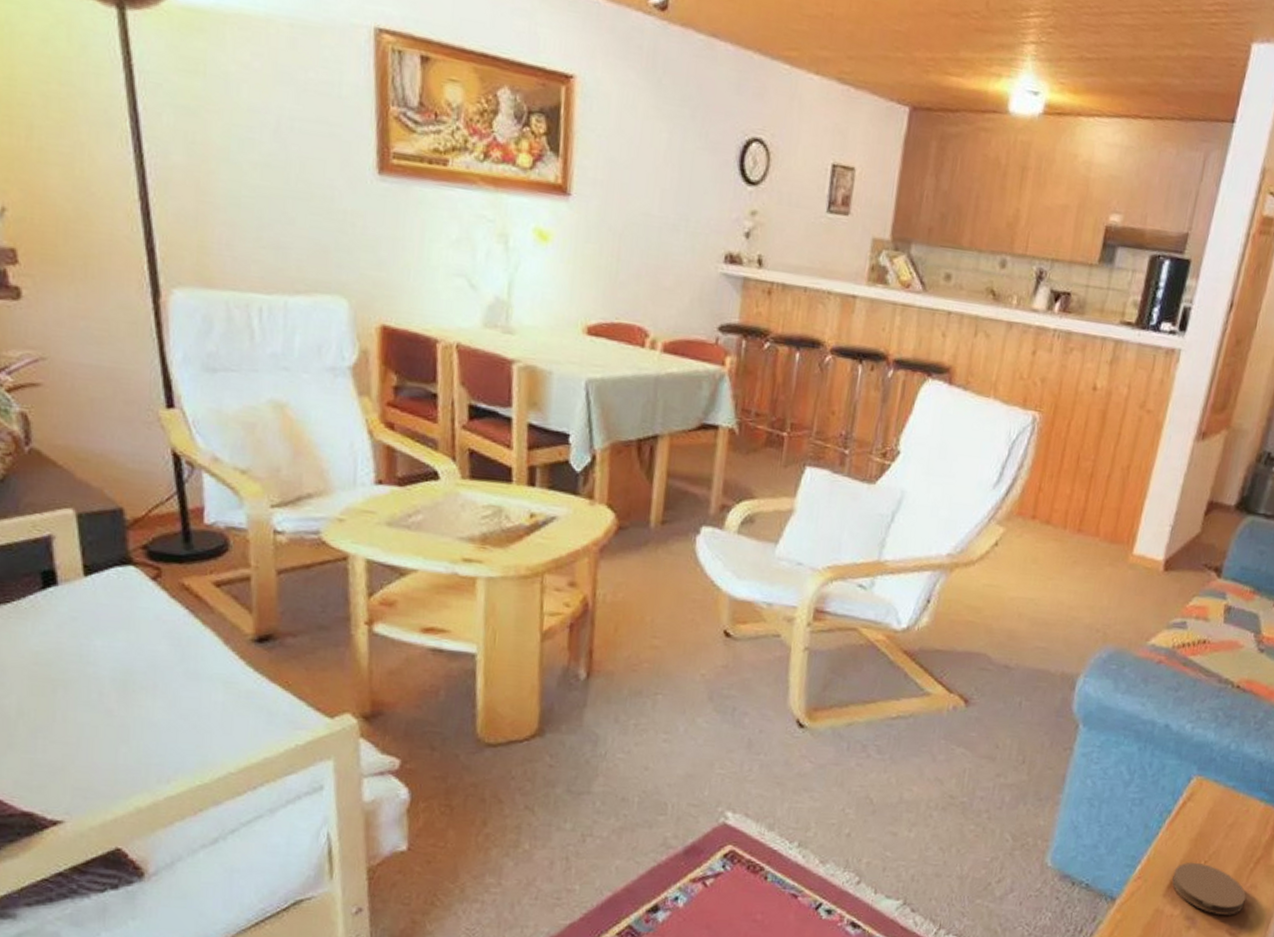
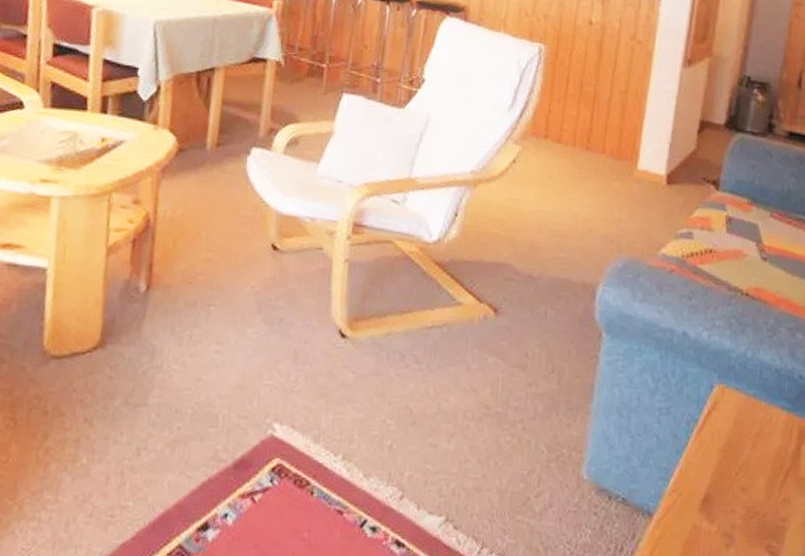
coaster: present [1172,862,1246,916] -> none [706,474,780,532]

